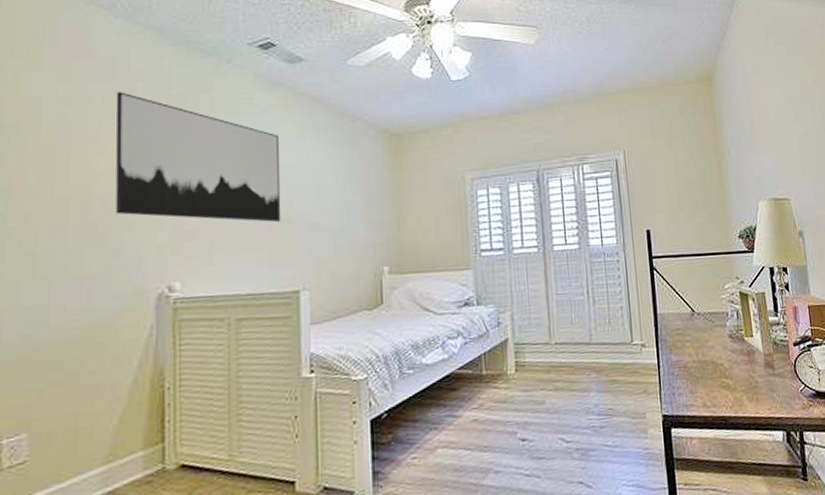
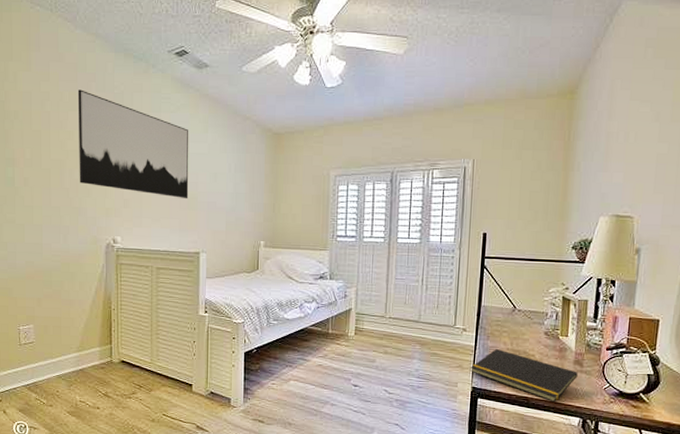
notepad: none [657,362,772,418] -> present [471,348,578,403]

